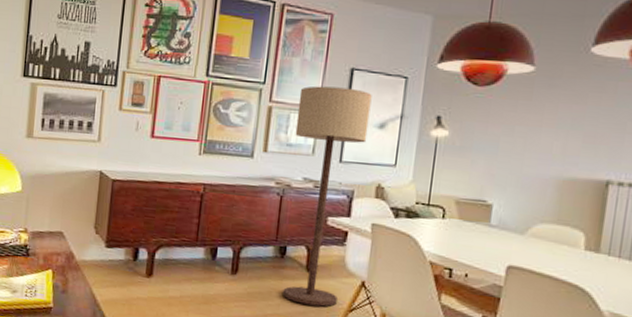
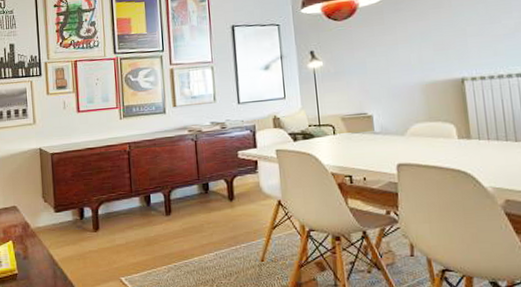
floor lamp: present [283,86,372,307] -> none [193,41,261,230]

